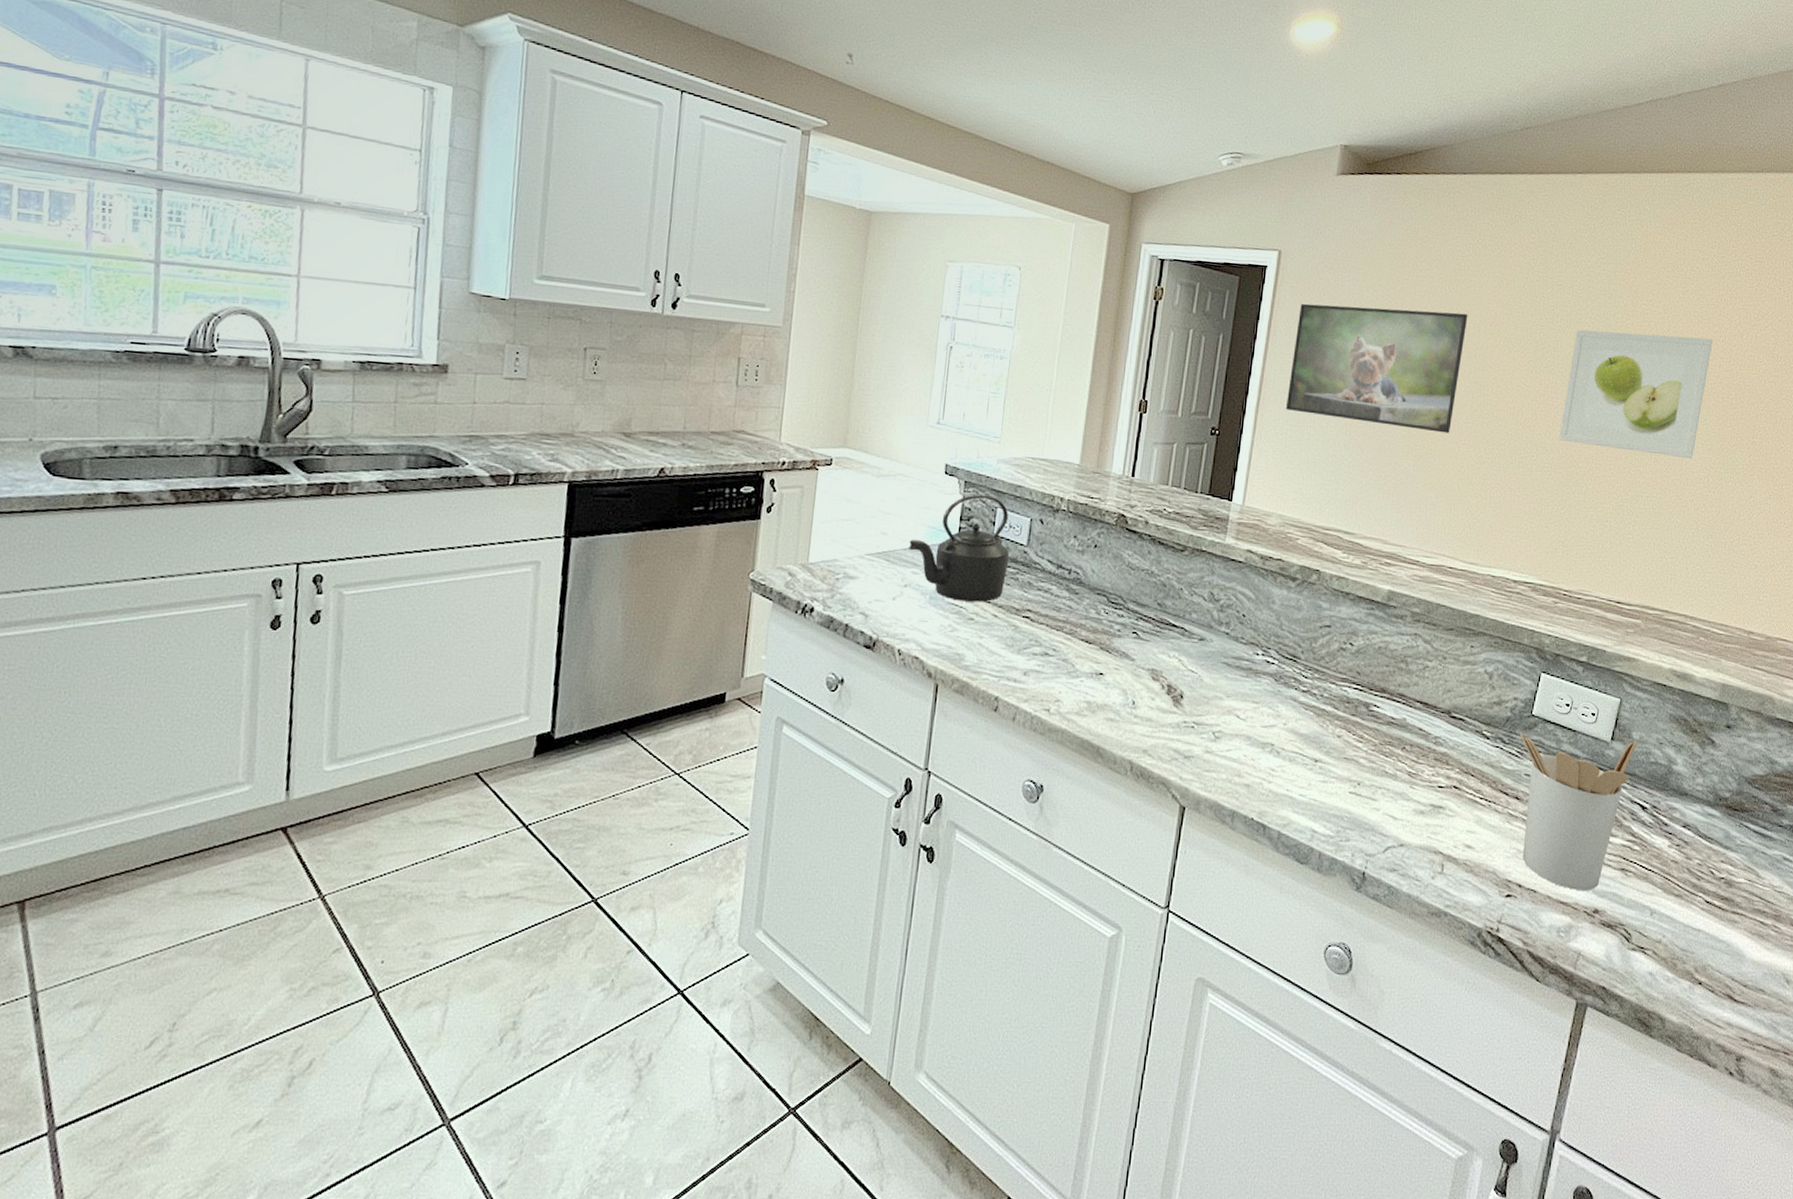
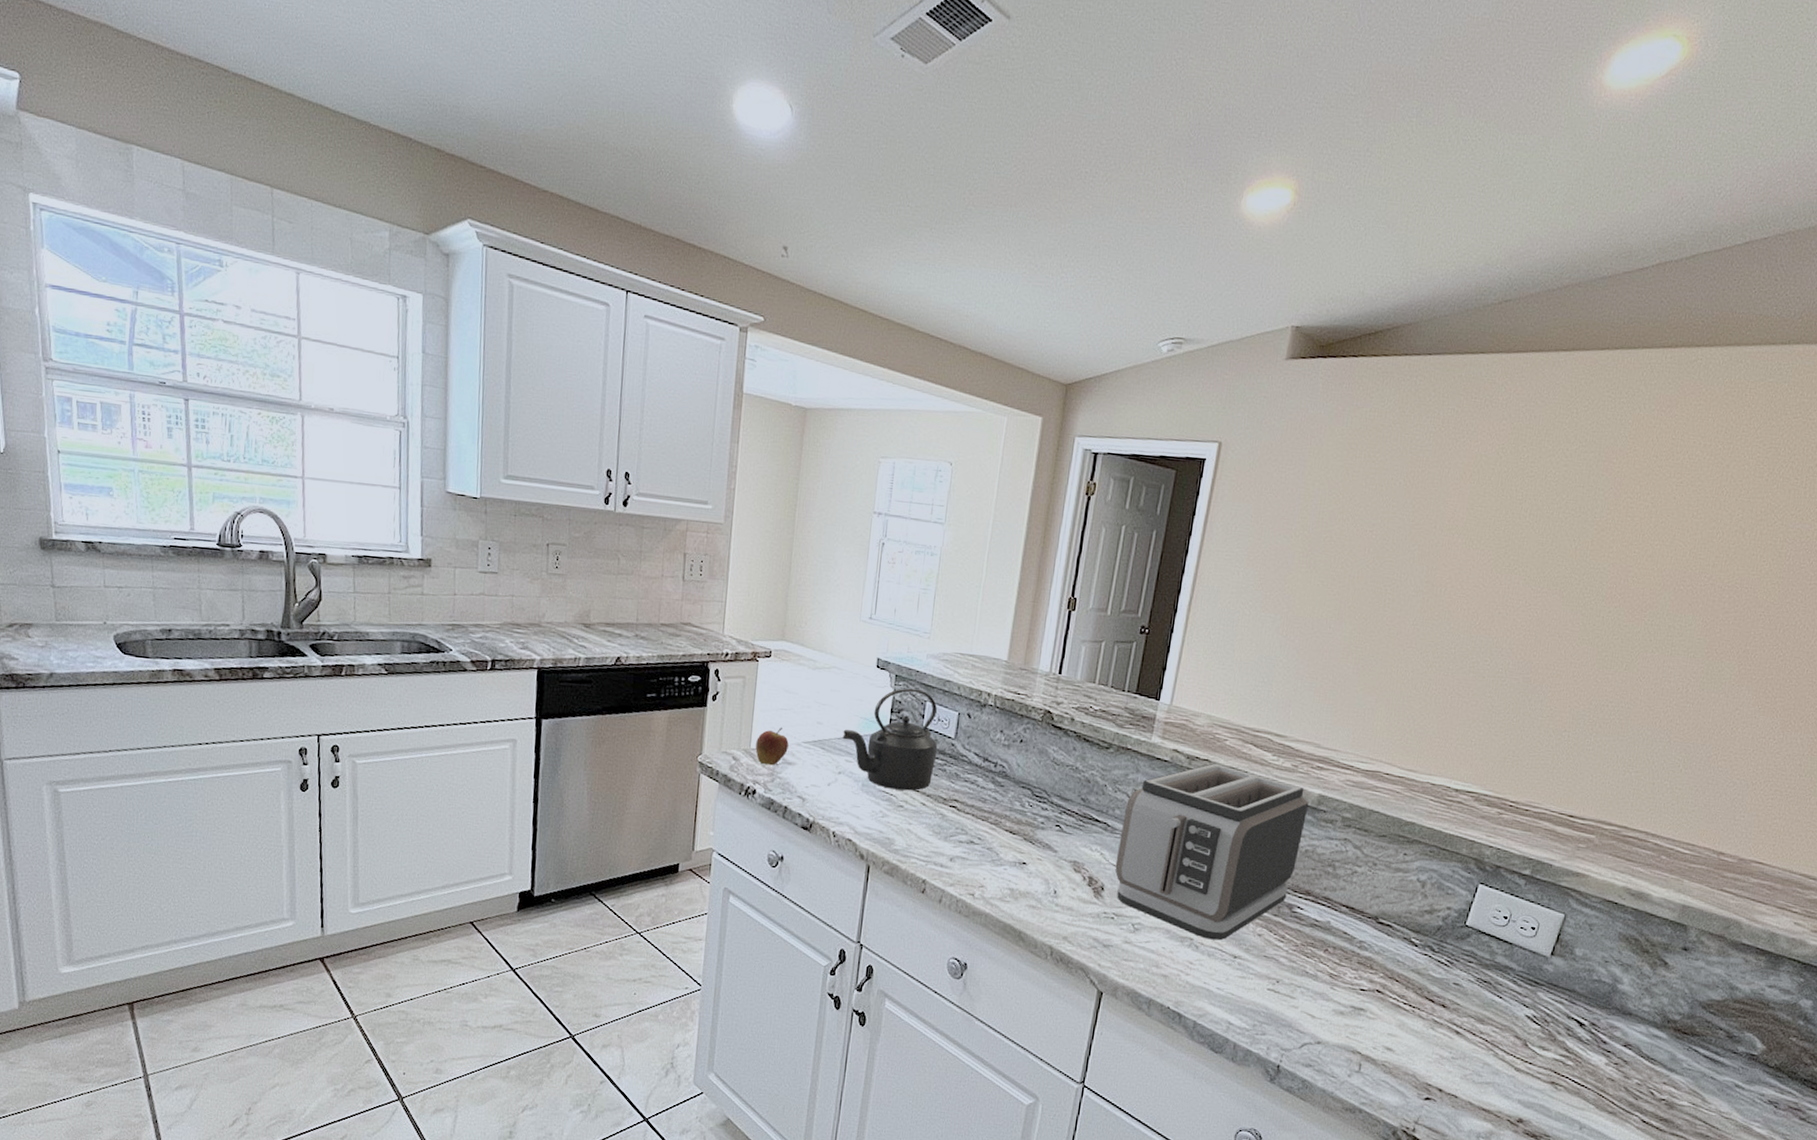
fruit: none [814,538,850,581] -> present [755,727,789,766]
toaster: none [1193,562,1380,745] -> present [1115,763,1309,941]
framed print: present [1285,303,1468,434] -> none [1219,498,1424,636]
utensil holder: present [1520,733,1637,891] -> none [1445,943,1579,1101]
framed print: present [1559,330,1713,459] -> none [1517,525,1708,667]

